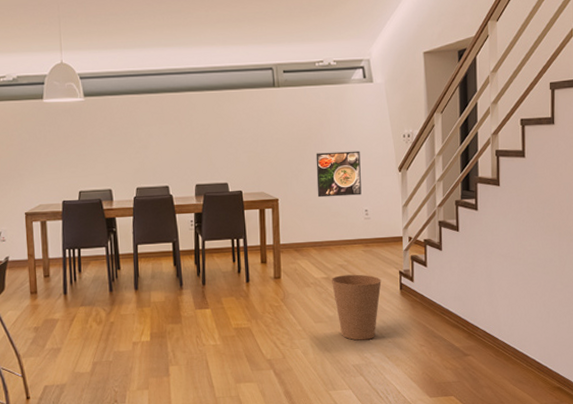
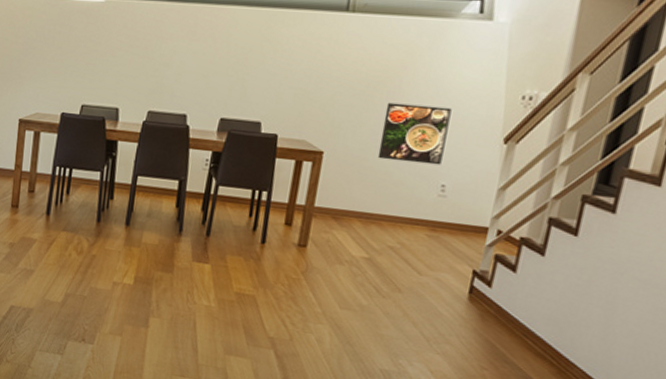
trash bin: present [332,274,382,341] -> none [372,258,445,345]

